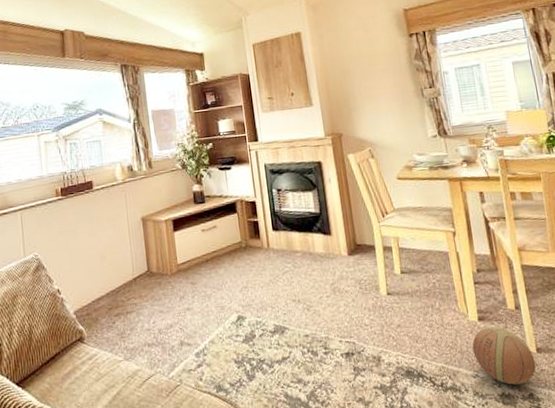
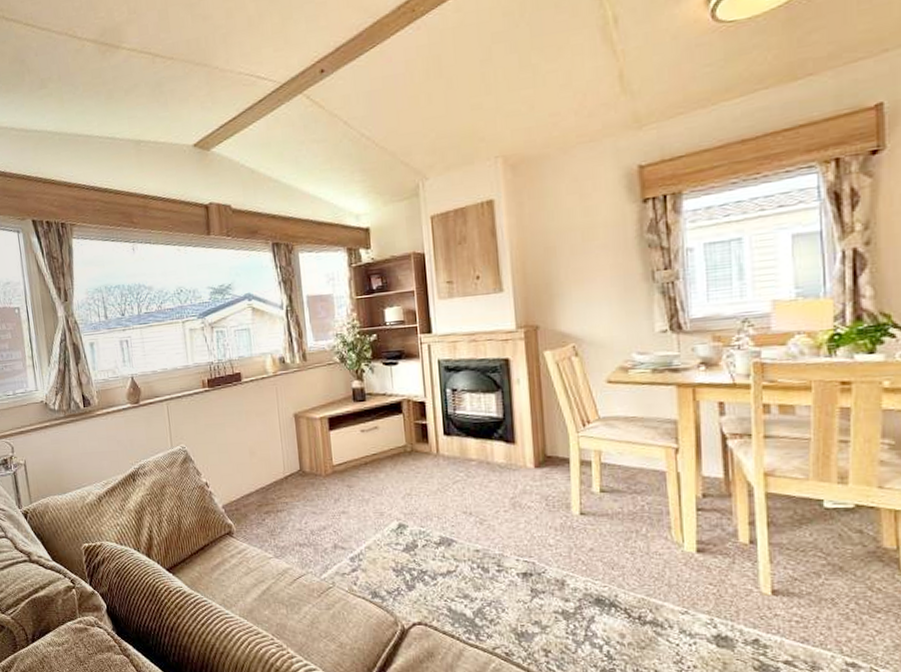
ball: present [472,326,537,385] -> none [684,560,768,627]

